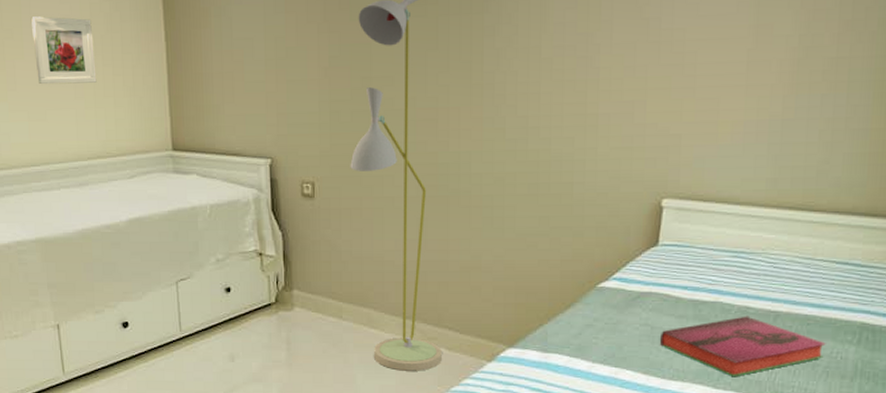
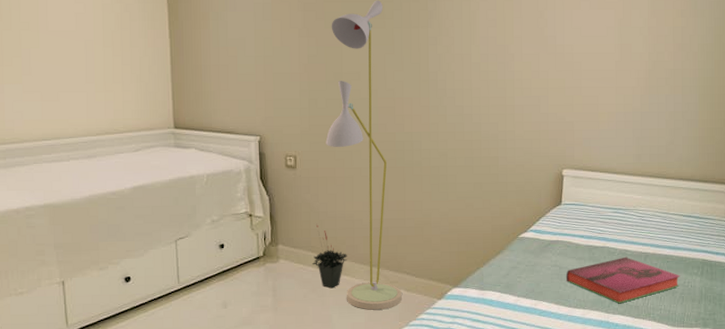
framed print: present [31,16,97,85] -> none [48,13,107,71]
potted plant: none [333,266,375,344] -> present [313,224,347,289]

